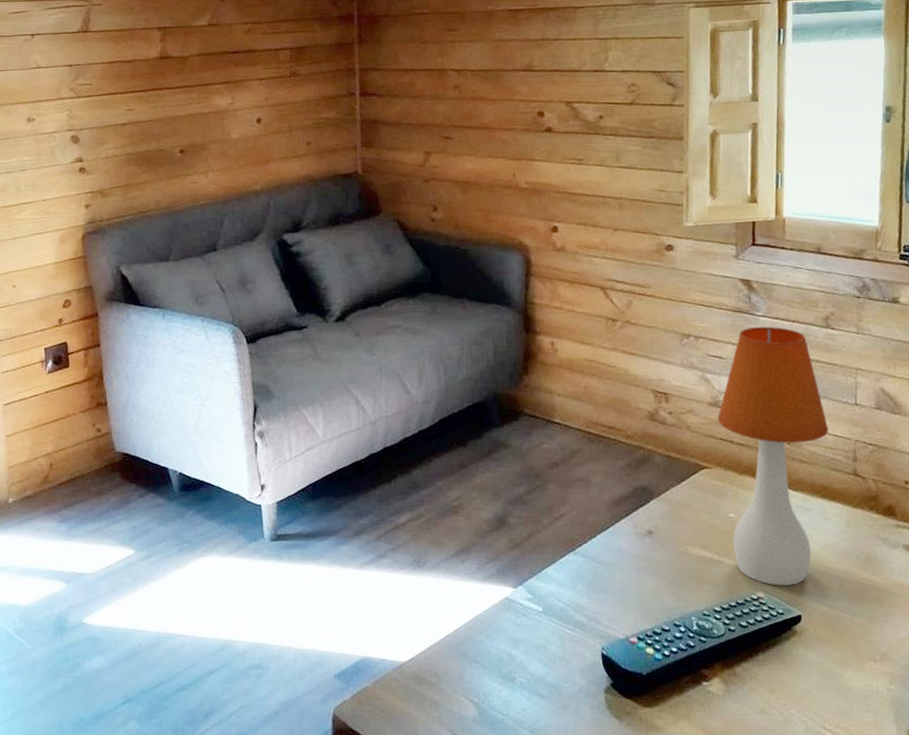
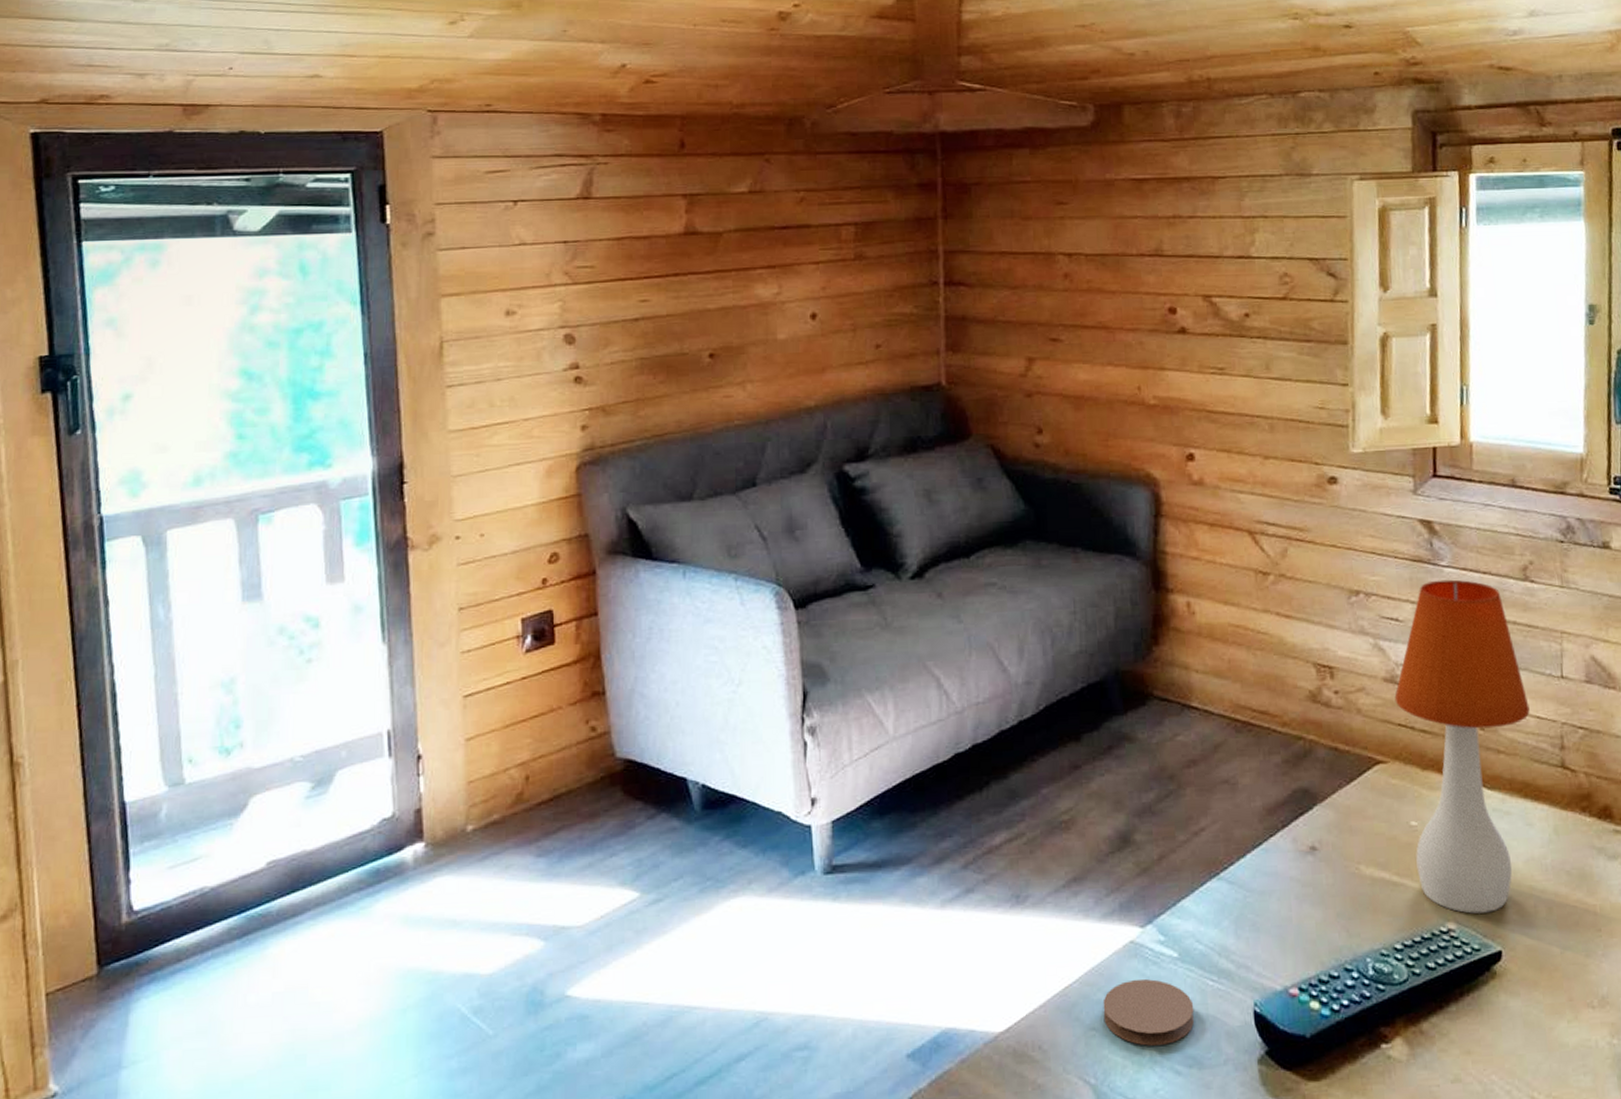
coaster: none [484,626,555,676] -> present [1103,979,1194,1046]

